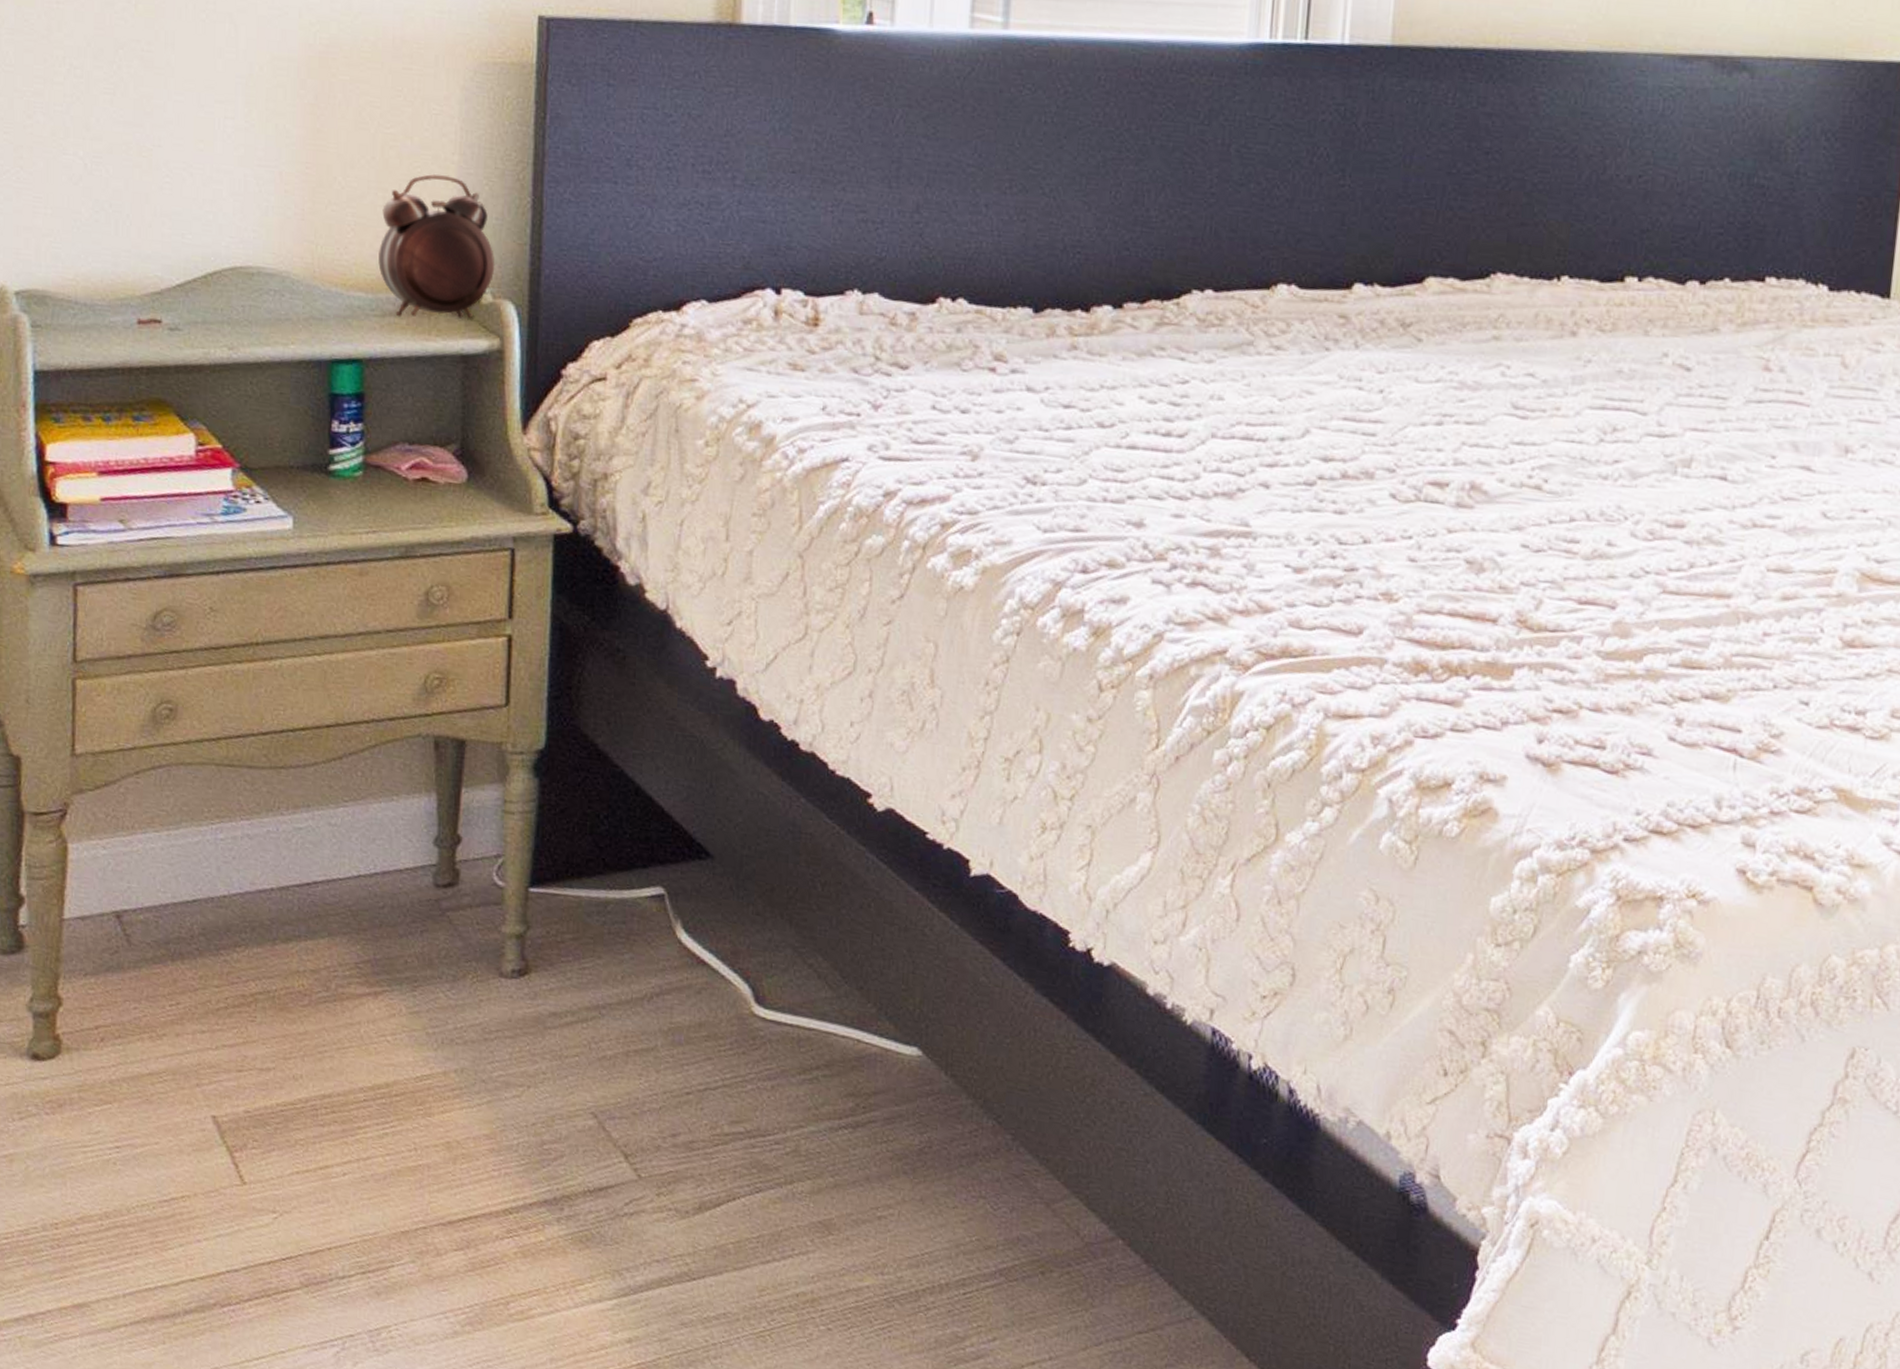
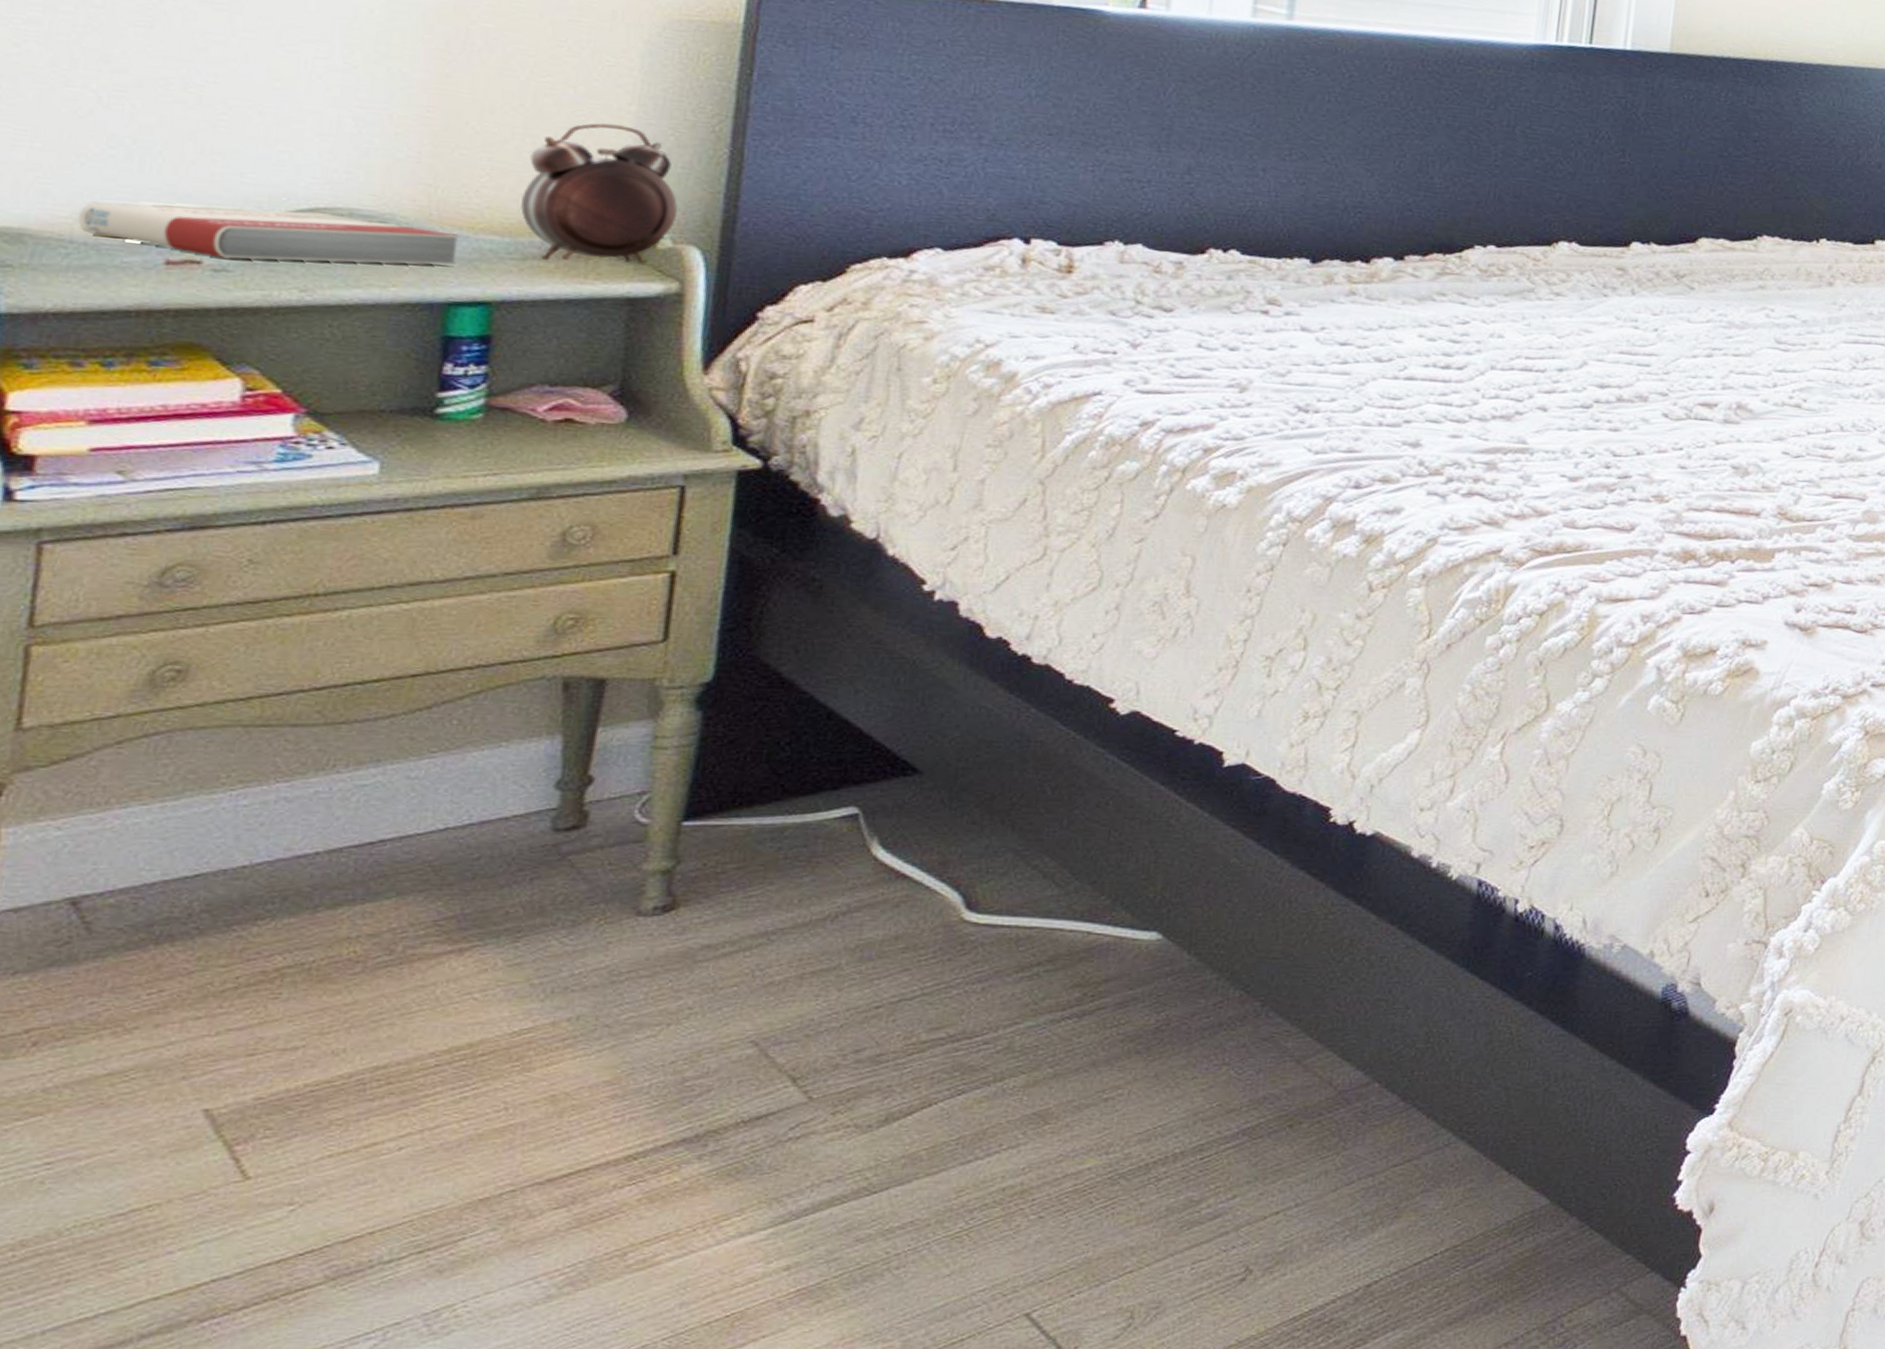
book: none [80,264,336,323] -> present [79,202,460,266]

